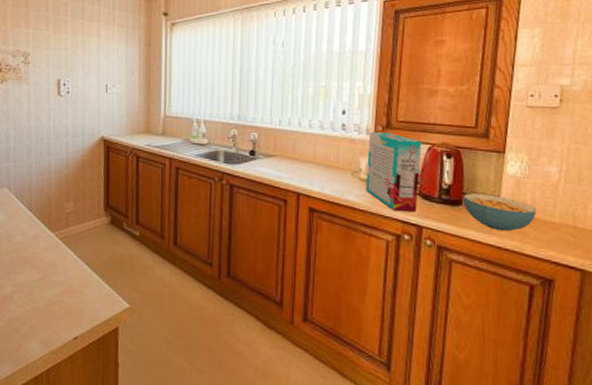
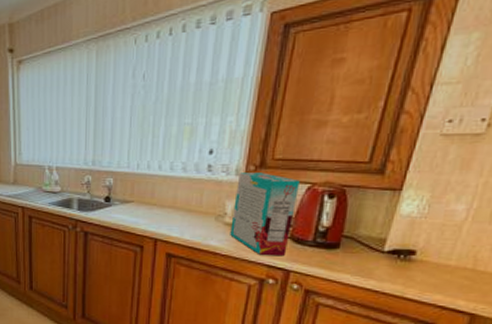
cereal bowl: present [463,193,537,231] -> none [341,236,430,275]

